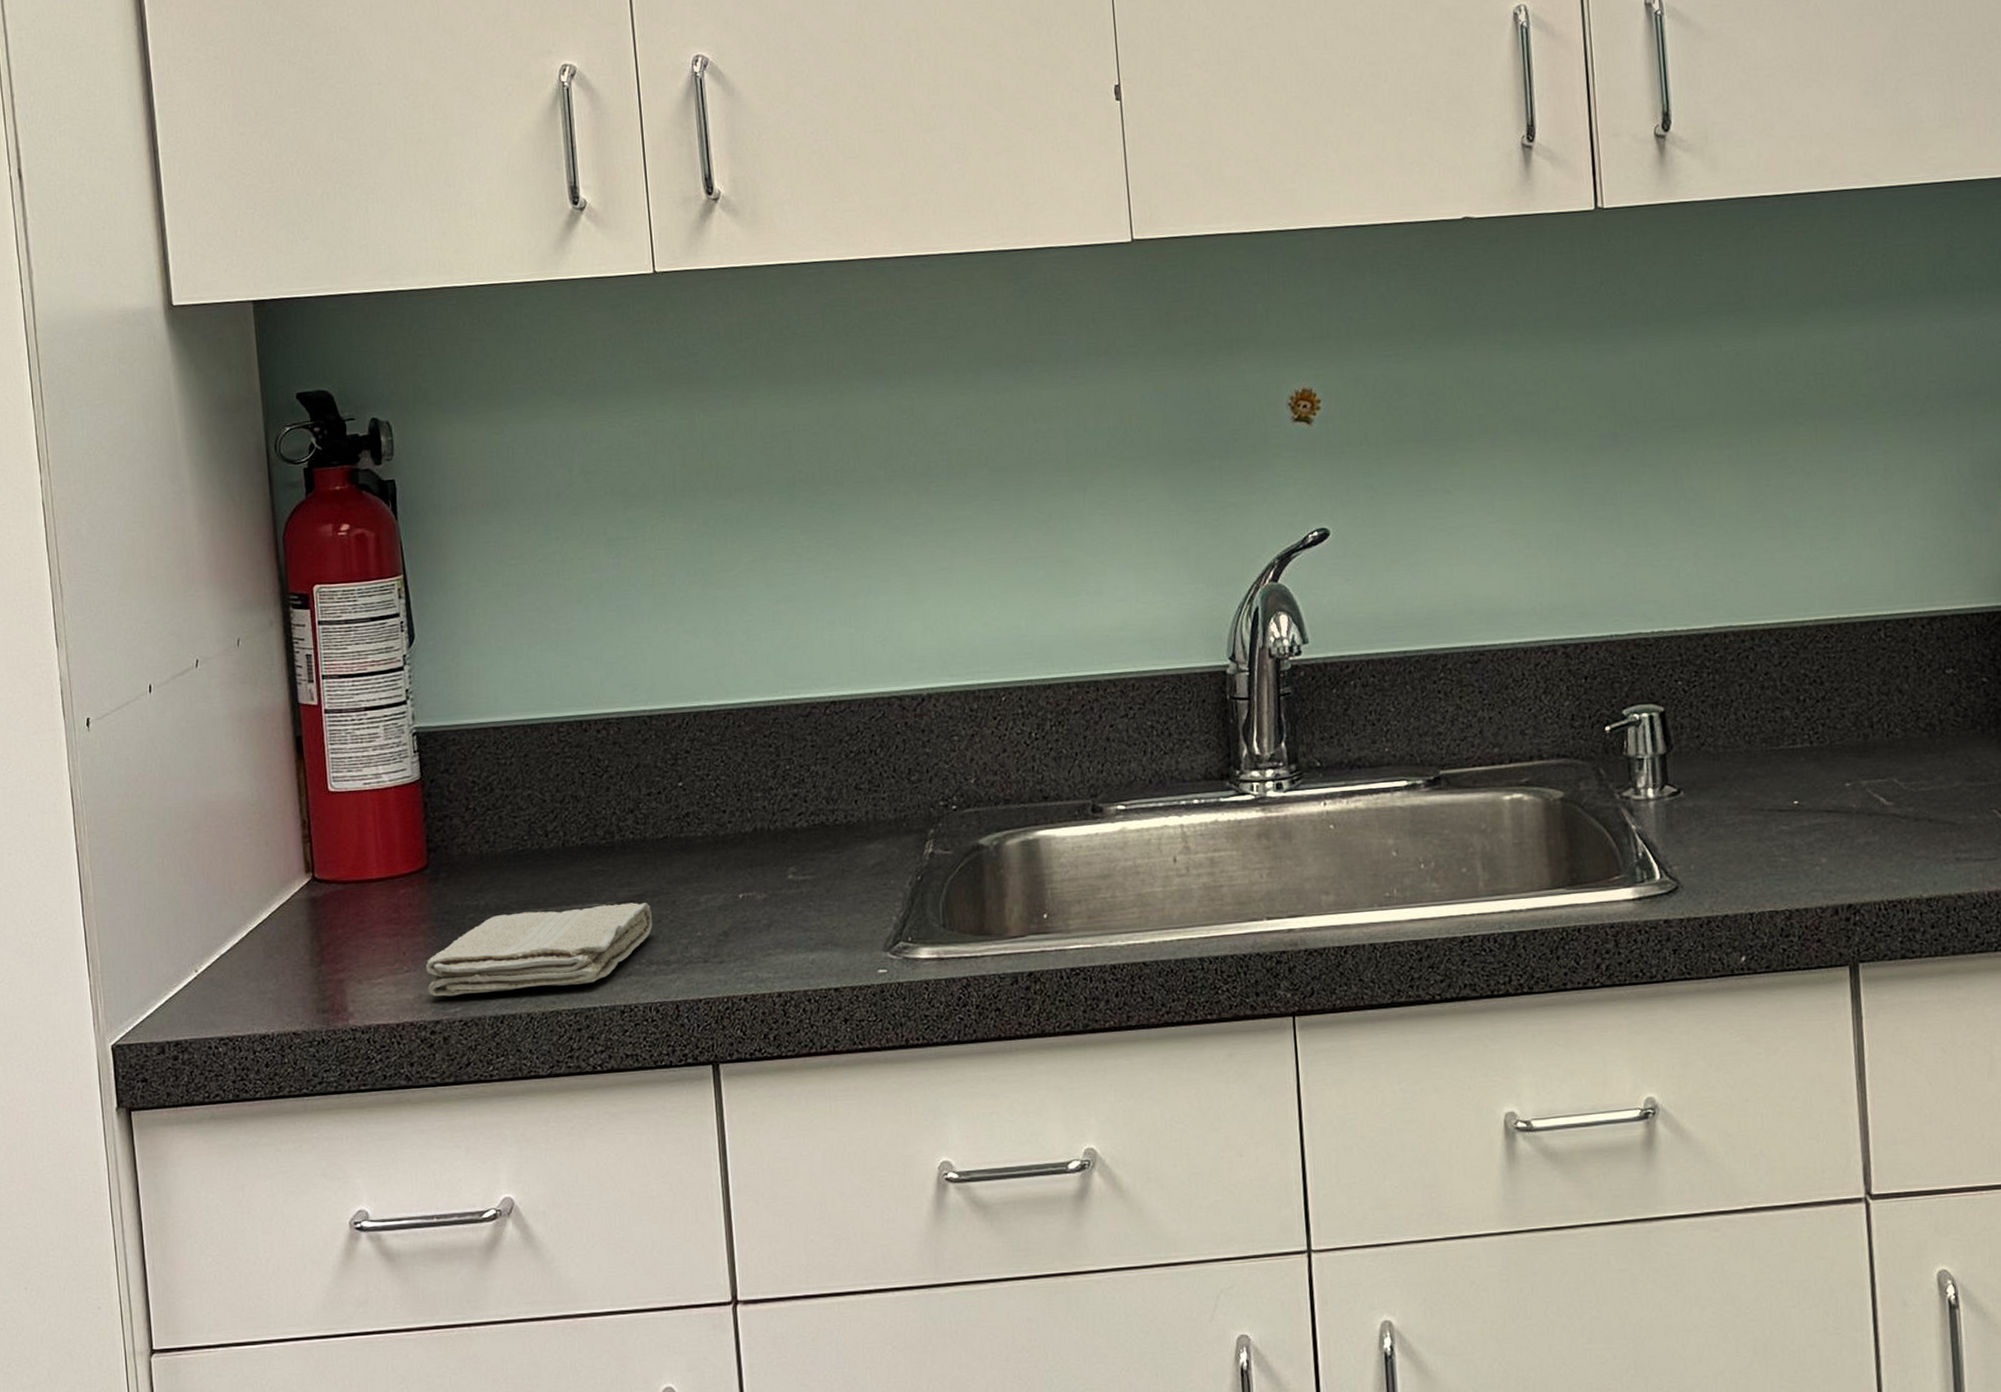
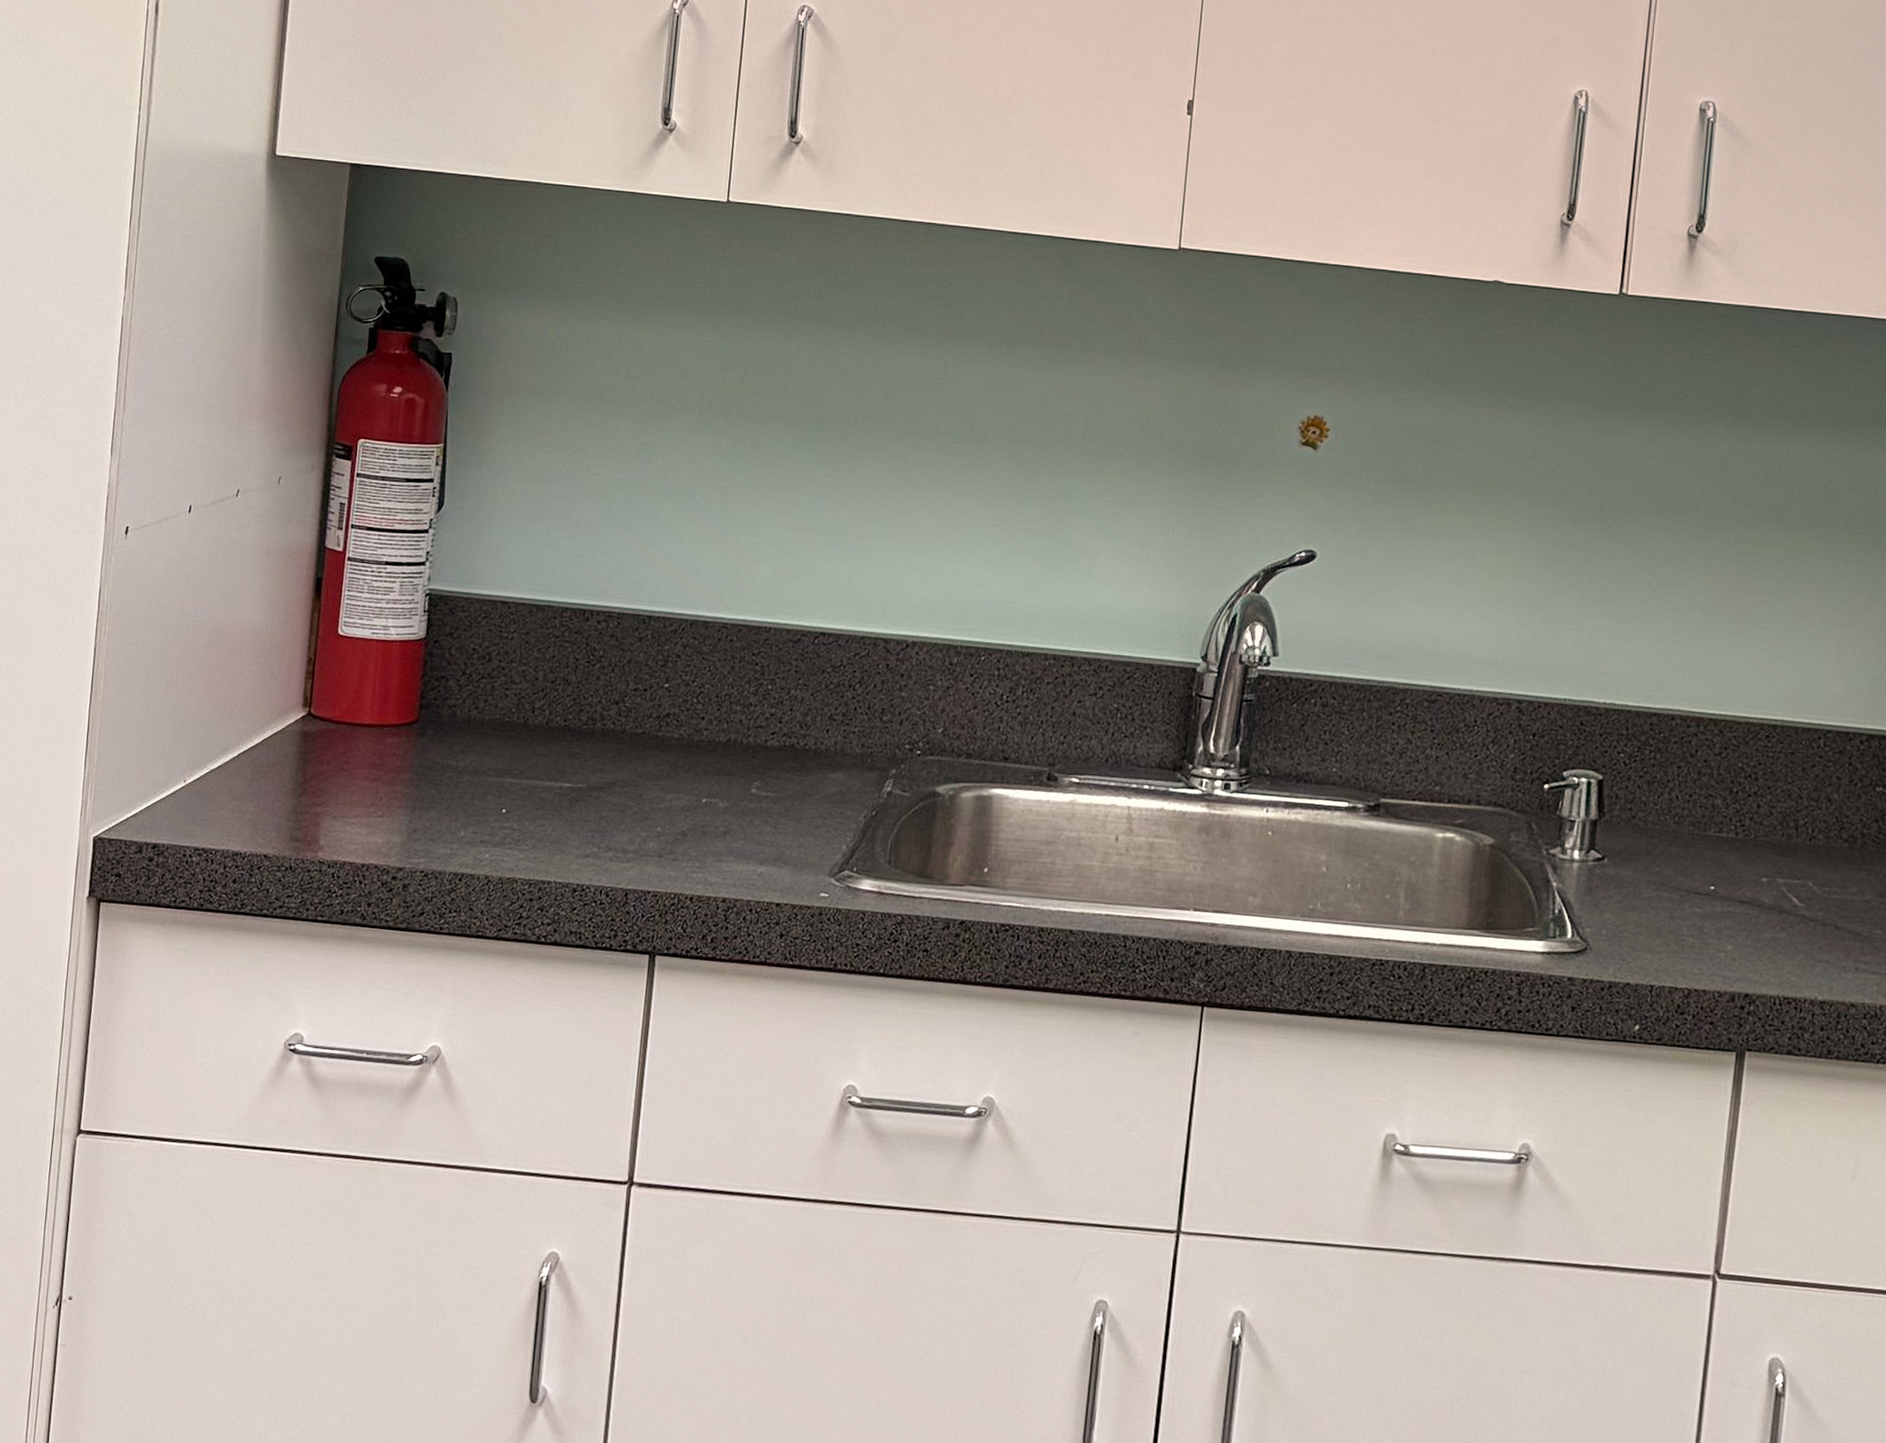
washcloth: present [426,902,653,997] -> none [397,778,619,858]

